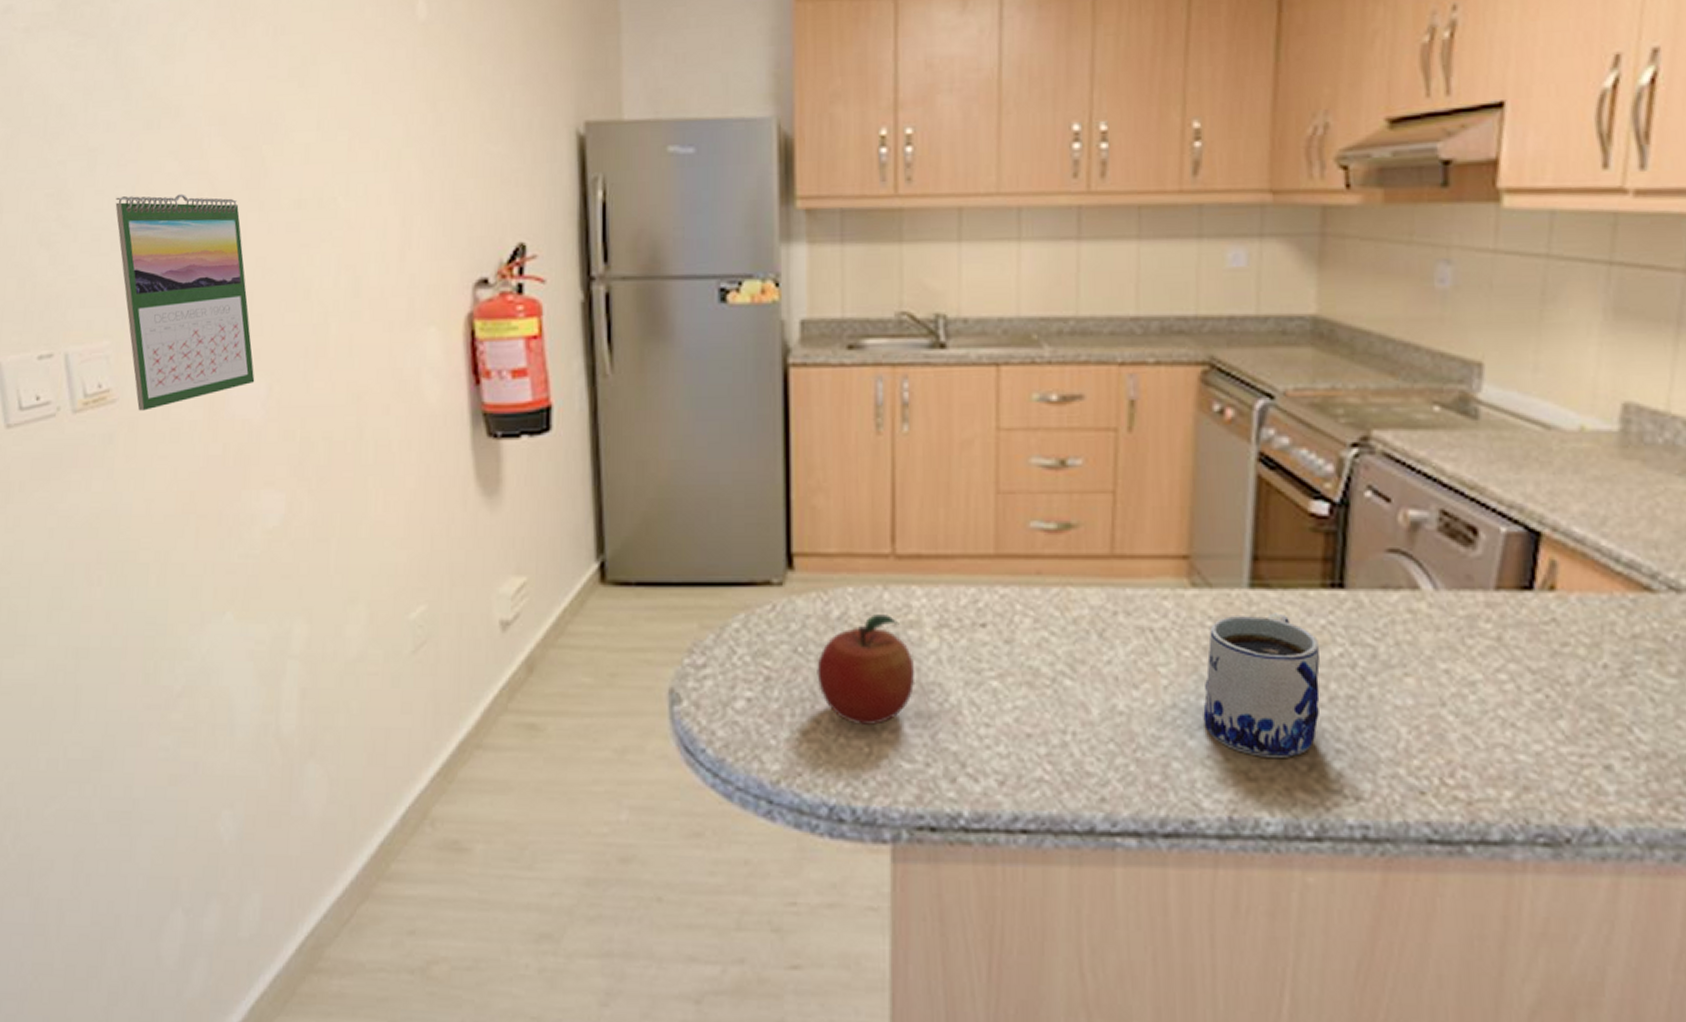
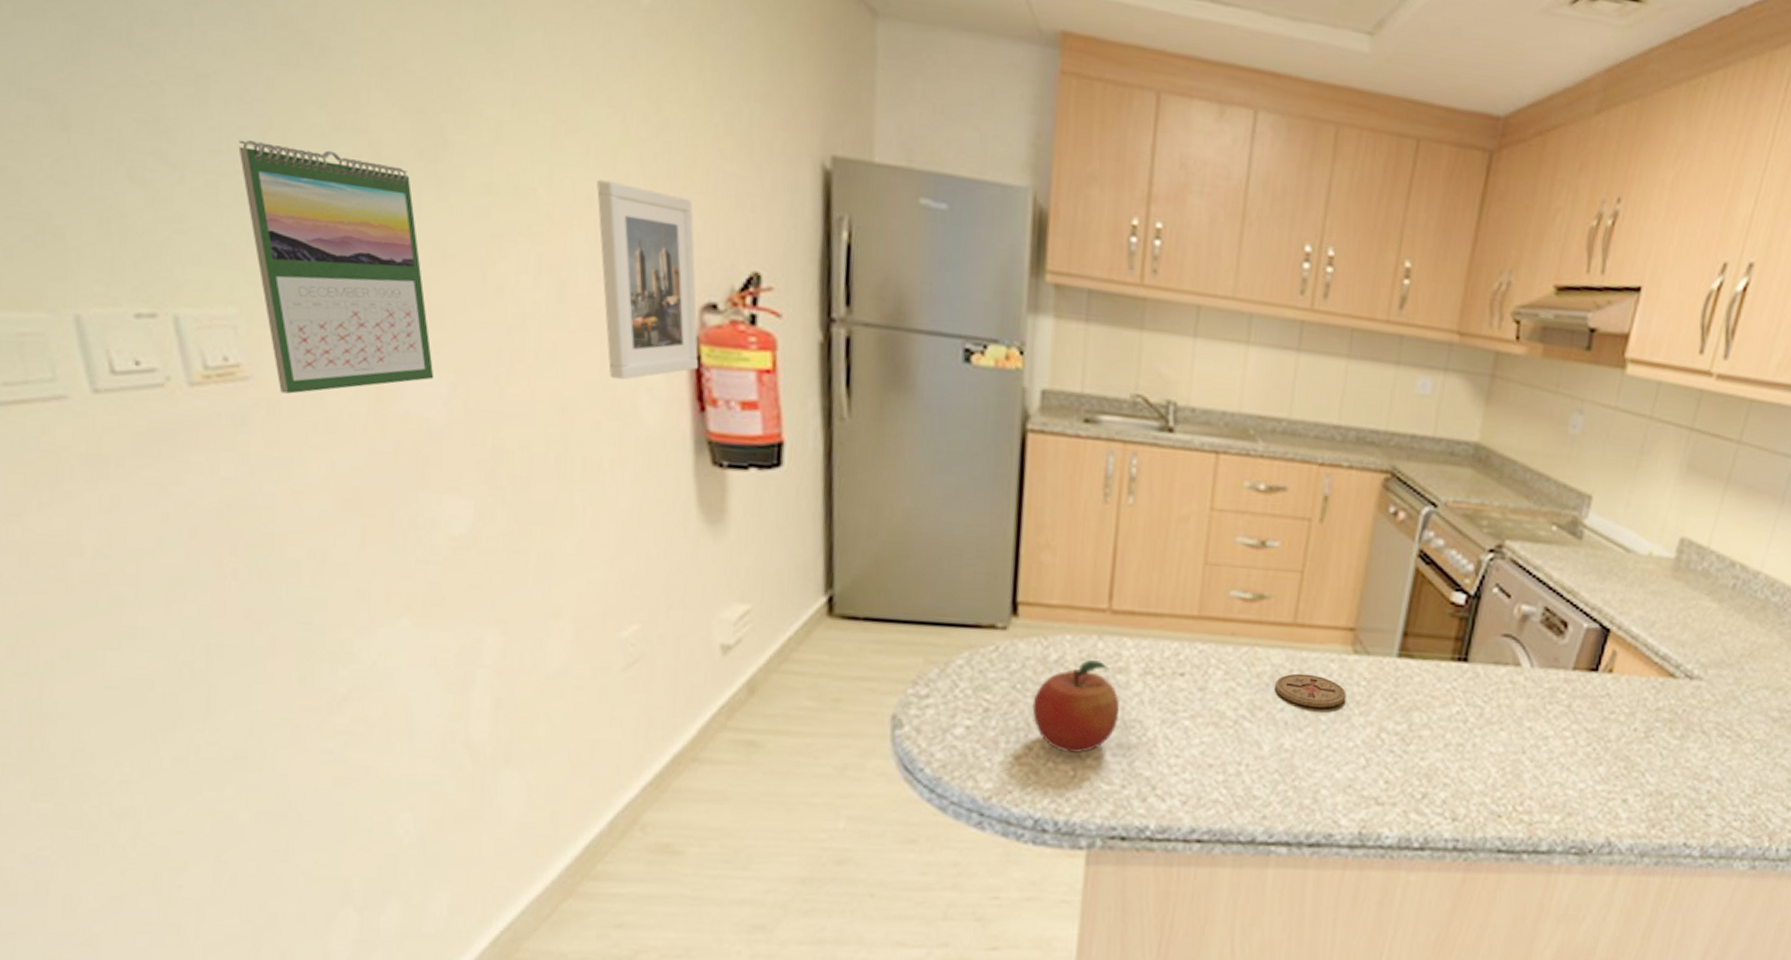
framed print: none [385,180,473,363] -> present [597,179,699,380]
coaster: none [1097,616,1189,658] -> present [1275,673,1346,708]
mug: present [1203,613,1320,758] -> none [1349,678,1443,788]

